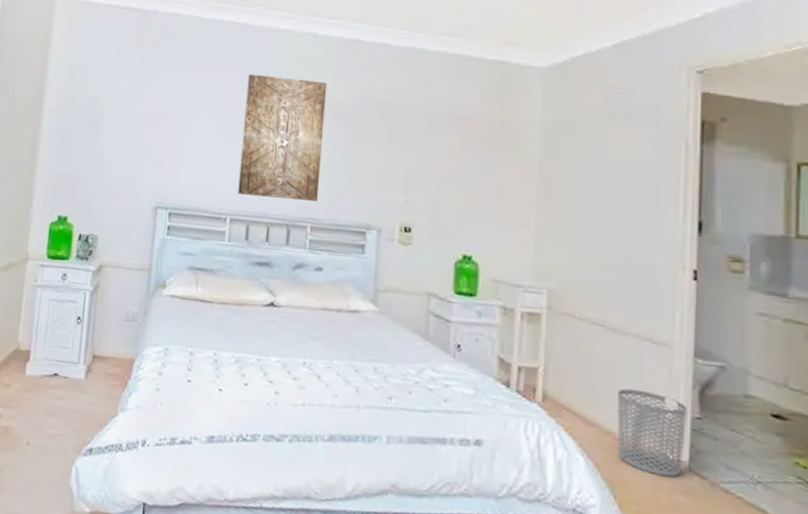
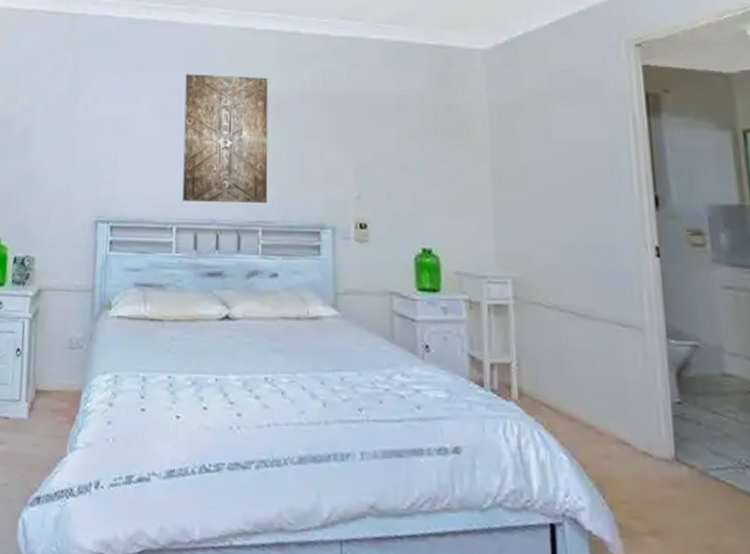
waste bin: present [617,388,687,478] -> none [595,377,669,469]

